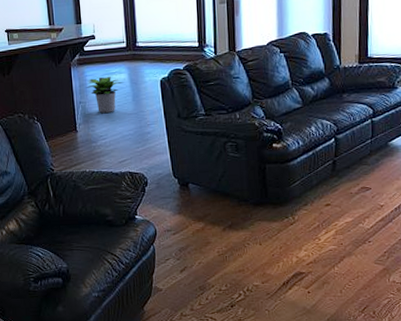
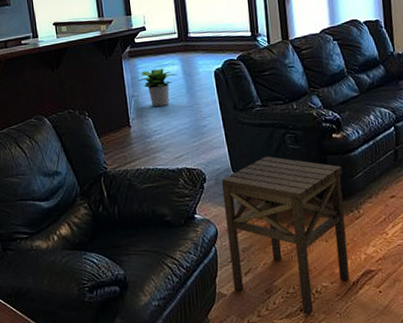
side table: none [162,163,281,311] -> present [221,156,350,316]

